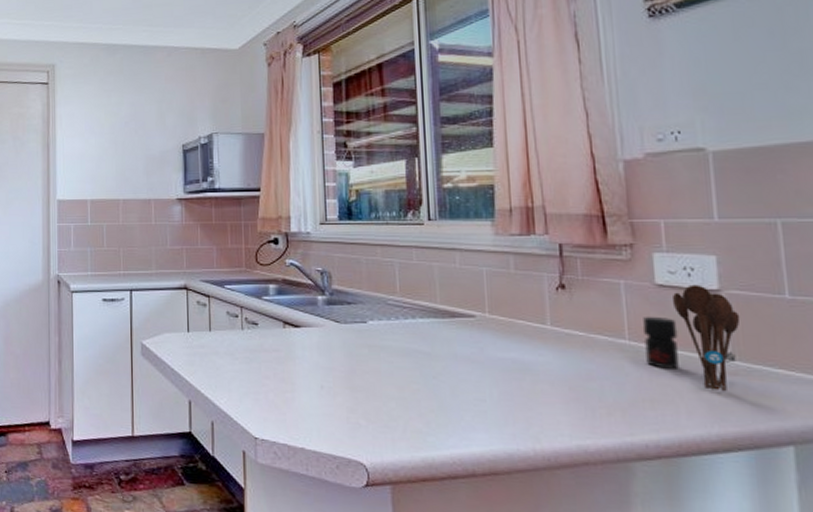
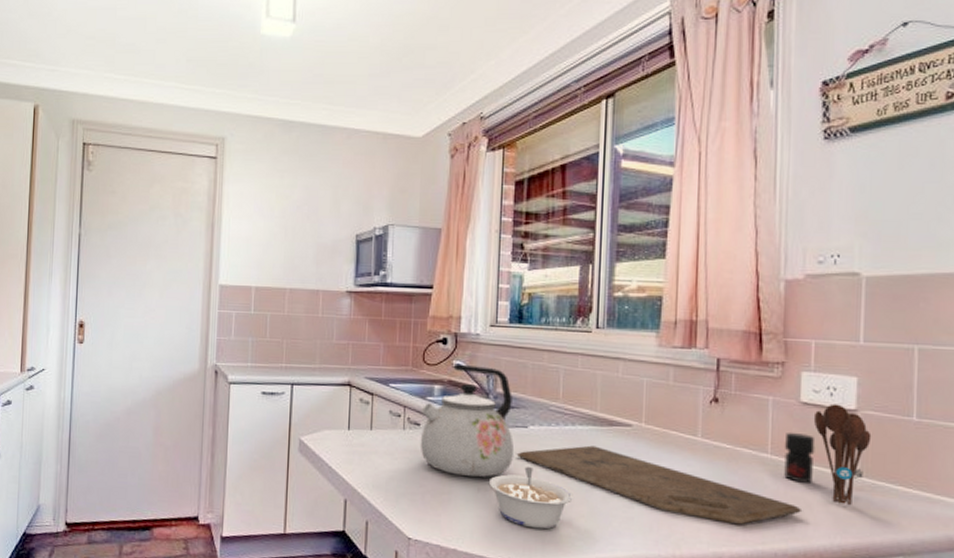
kettle: none [258,263,354,375] -> present [421,364,514,478]
legume: none [331,361,421,426] -> present [488,466,573,530]
cutting board: none [357,338,672,416] -> present [516,445,803,525]

